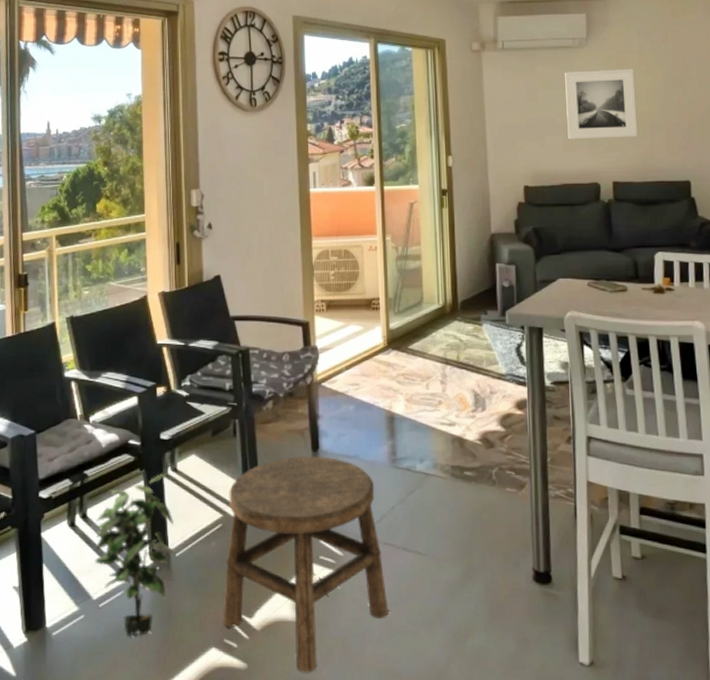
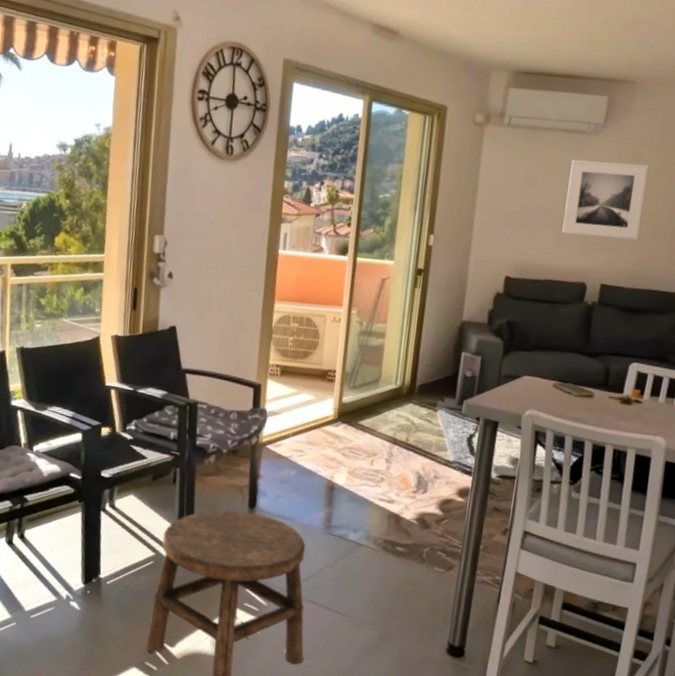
potted plant: present [95,473,174,637] -> none [29,507,107,648]

